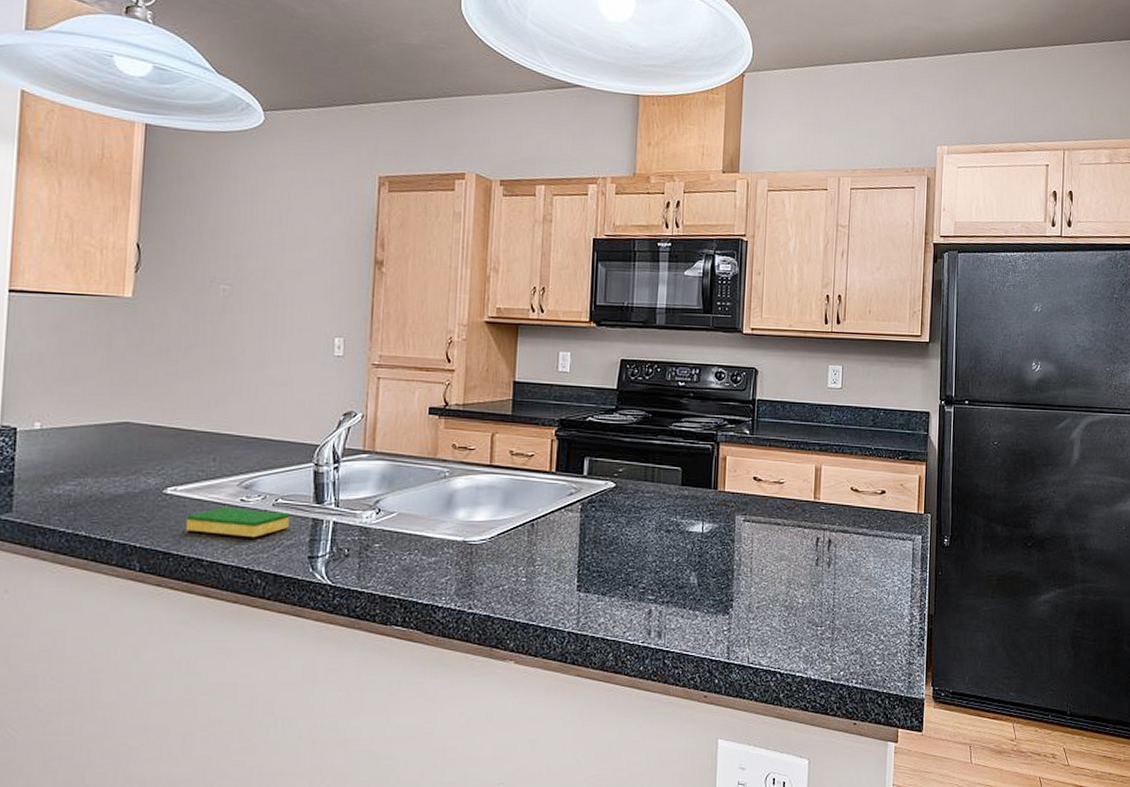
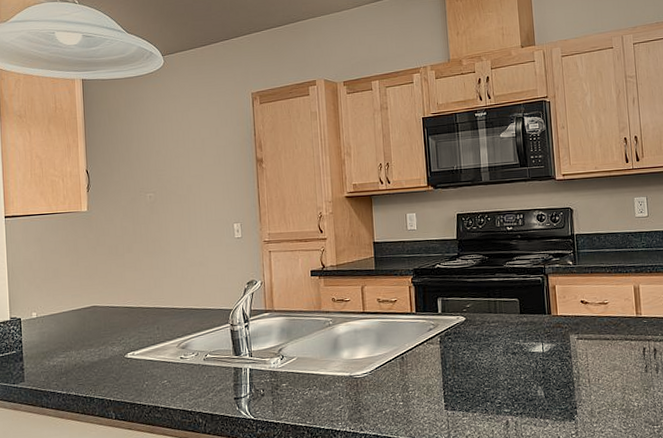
dish sponge: present [185,508,290,538] -> none [143,364,217,387]

